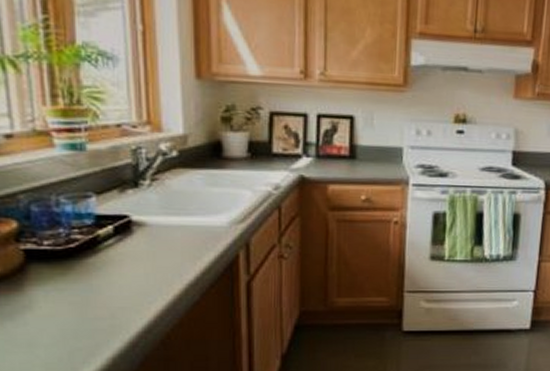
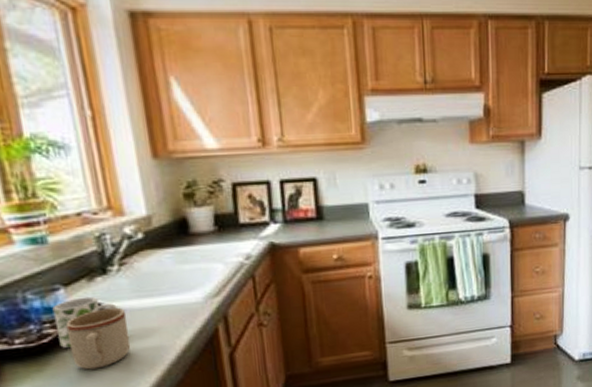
mug: none [82,207,144,256] -> present [52,296,117,349]
mug: none [93,221,153,280] -> present [65,307,131,370]

